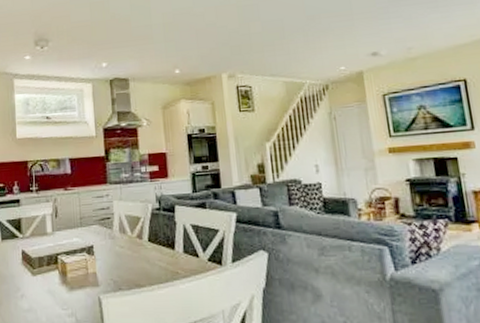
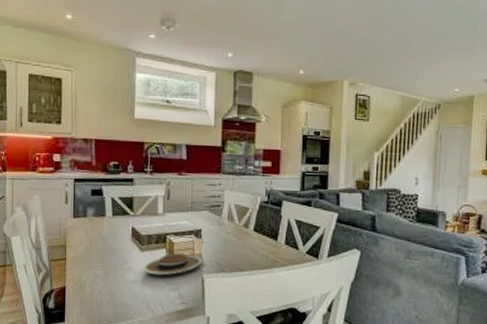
plate: none [36,273,97,301] -> present [143,252,202,276]

